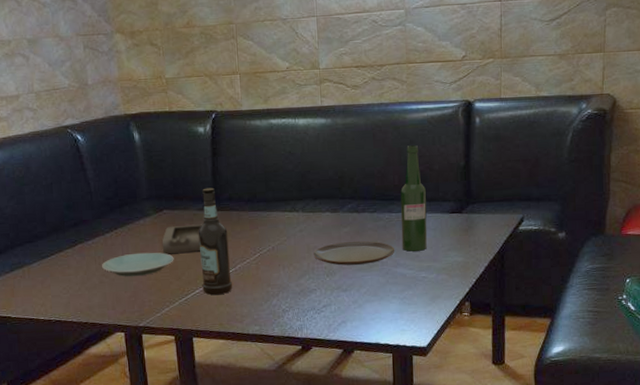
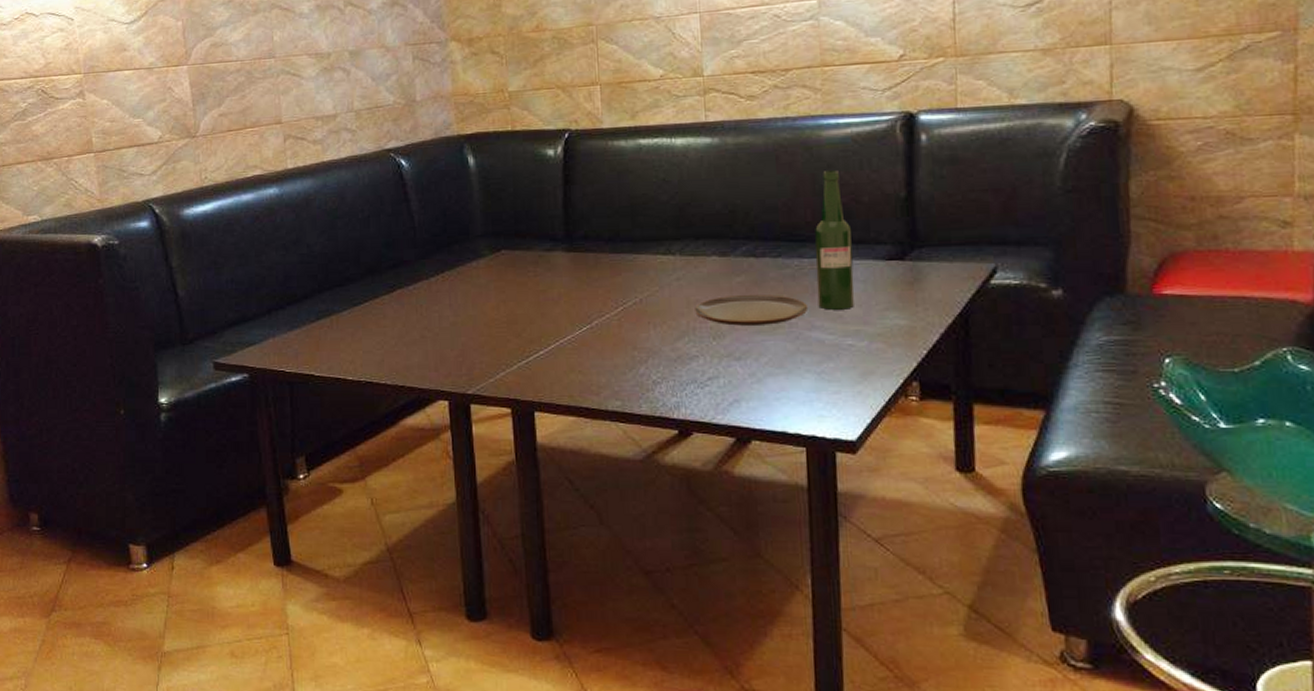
plate: present [101,252,174,277] -> none [423,301,513,332]
ashtray: present [162,223,203,255] -> none [498,266,551,305]
root beer: present [198,187,233,295] -> none [544,223,588,359]

